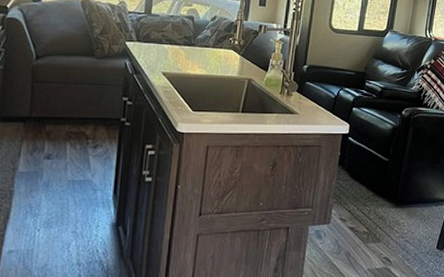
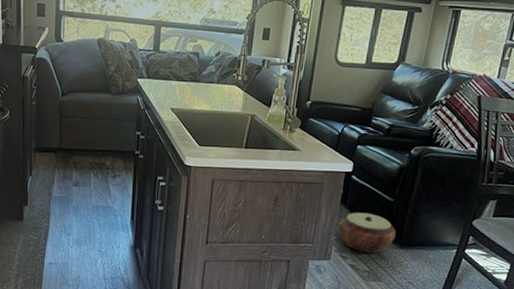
woven basket: none [337,173,392,213] -> present [338,212,396,253]

